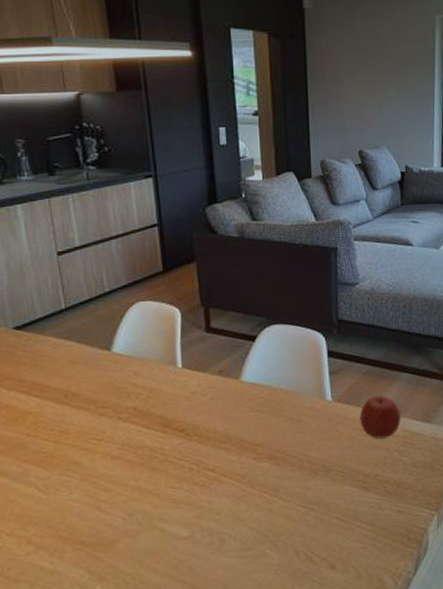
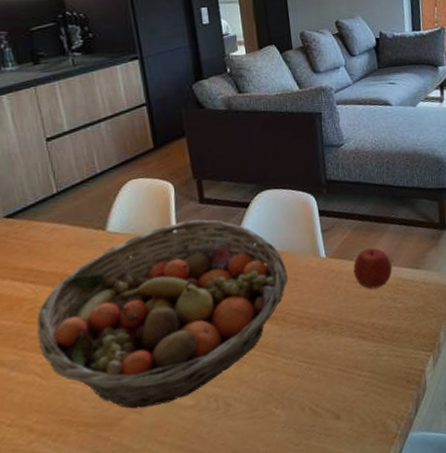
fruit basket: none [39,348,292,534] -> present [36,219,289,409]

